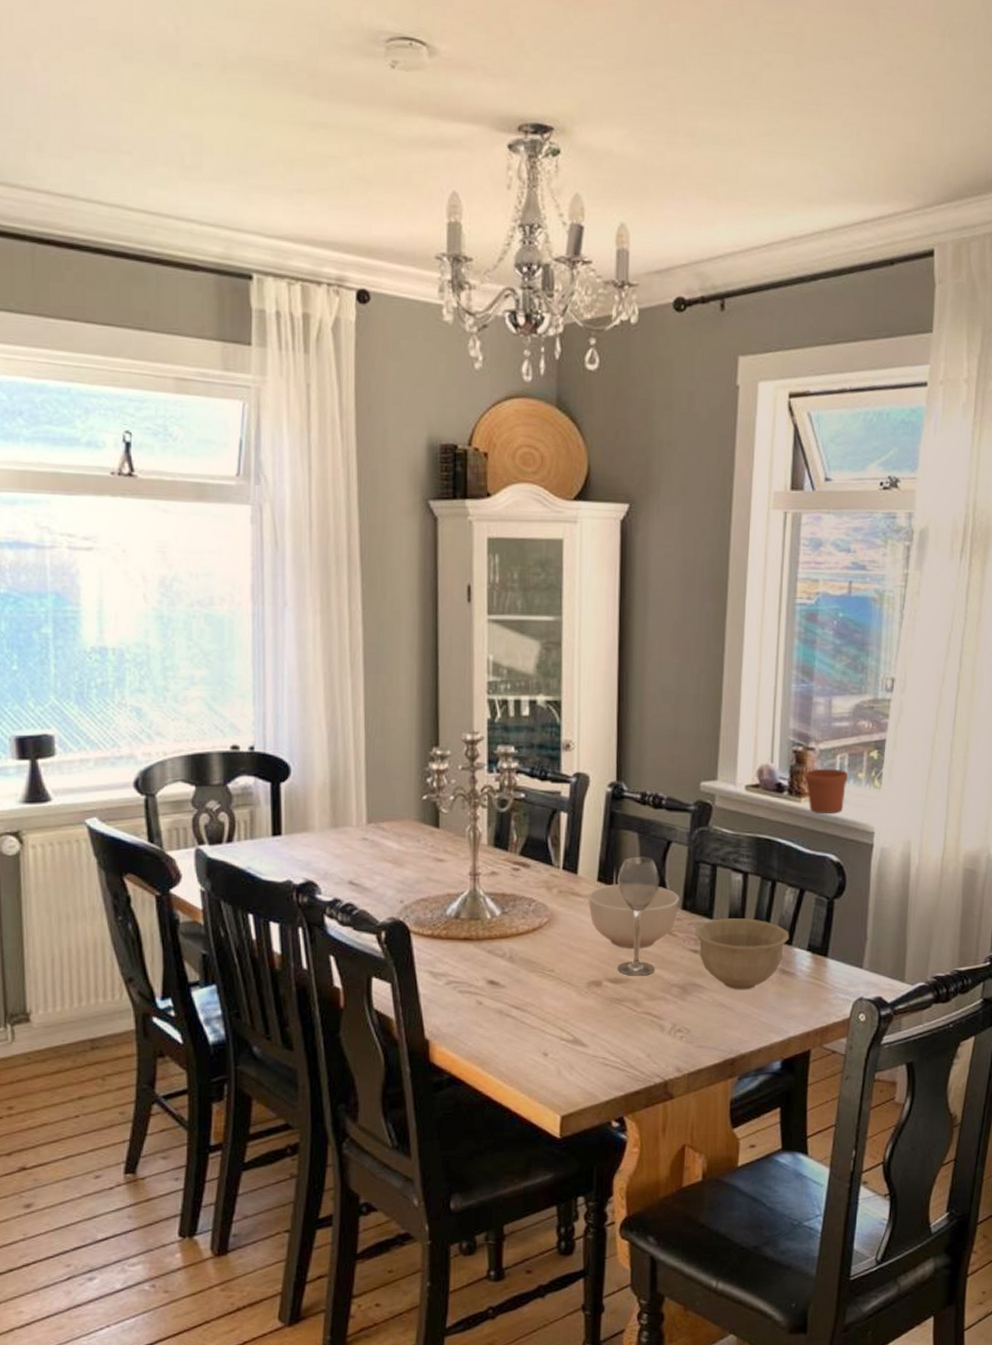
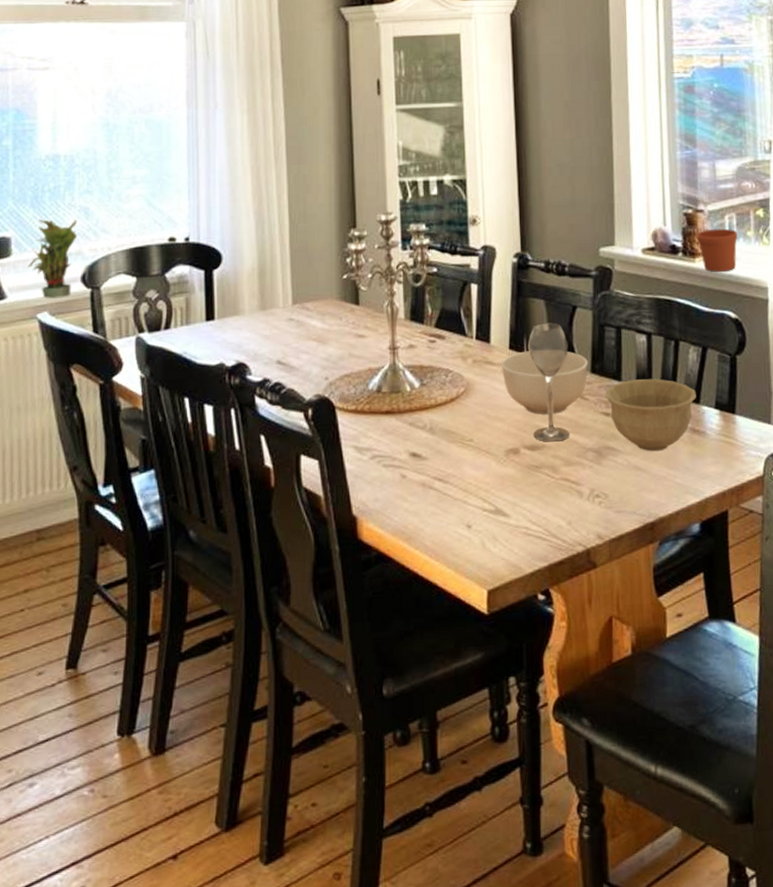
potted plant: none [73,718,129,805] -> present [27,219,78,300]

